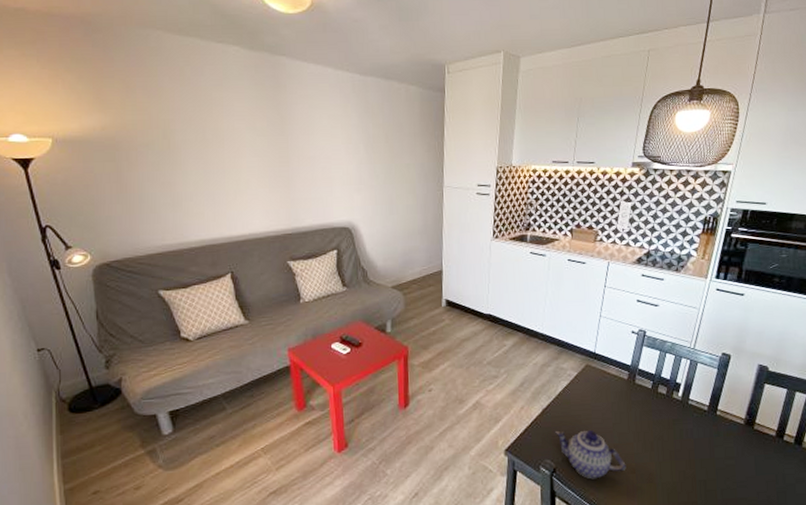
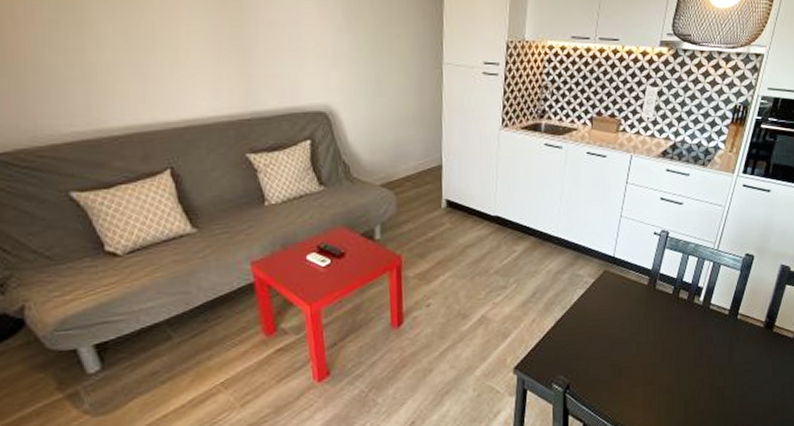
teapot: present [554,430,626,479] -> none [568,342,644,394]

